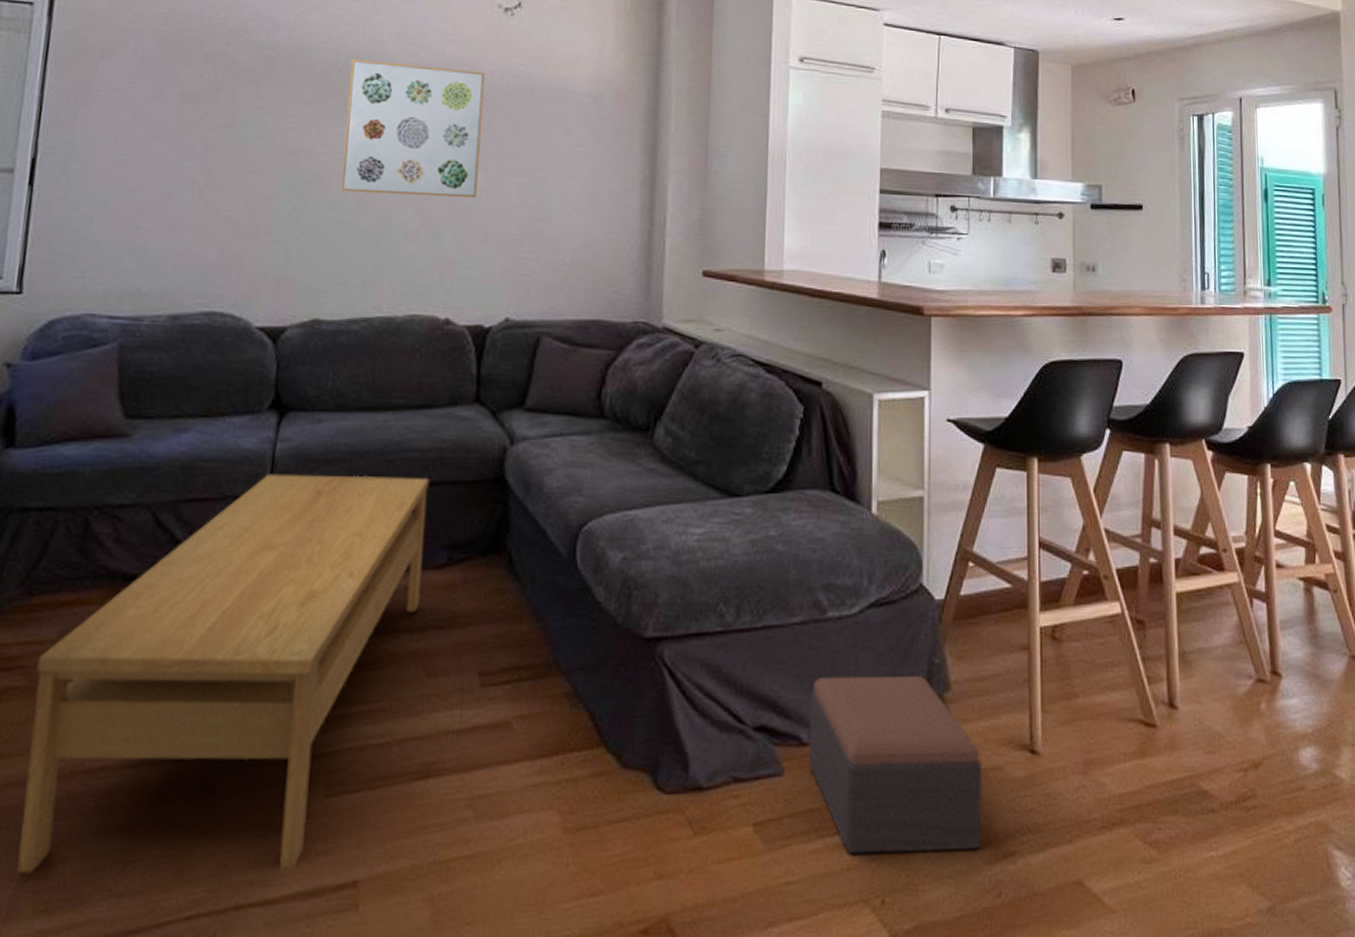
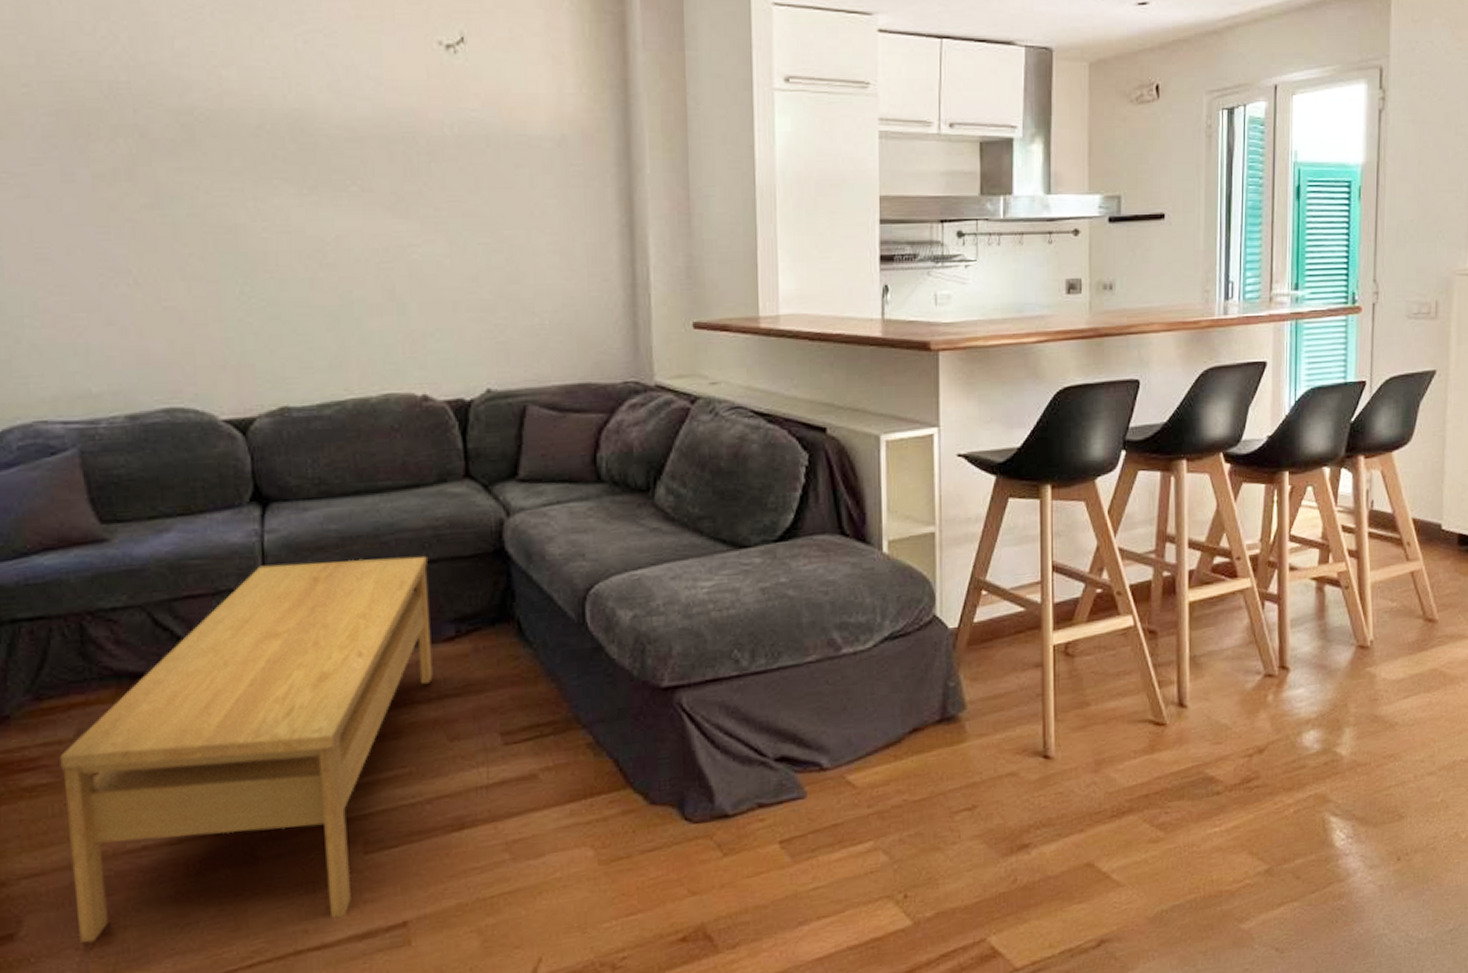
wall art: present [340,59,485,199] -> none [279,119,440,269]
footstool: present [808,676,982,854] -> none [828,699,997,859]

